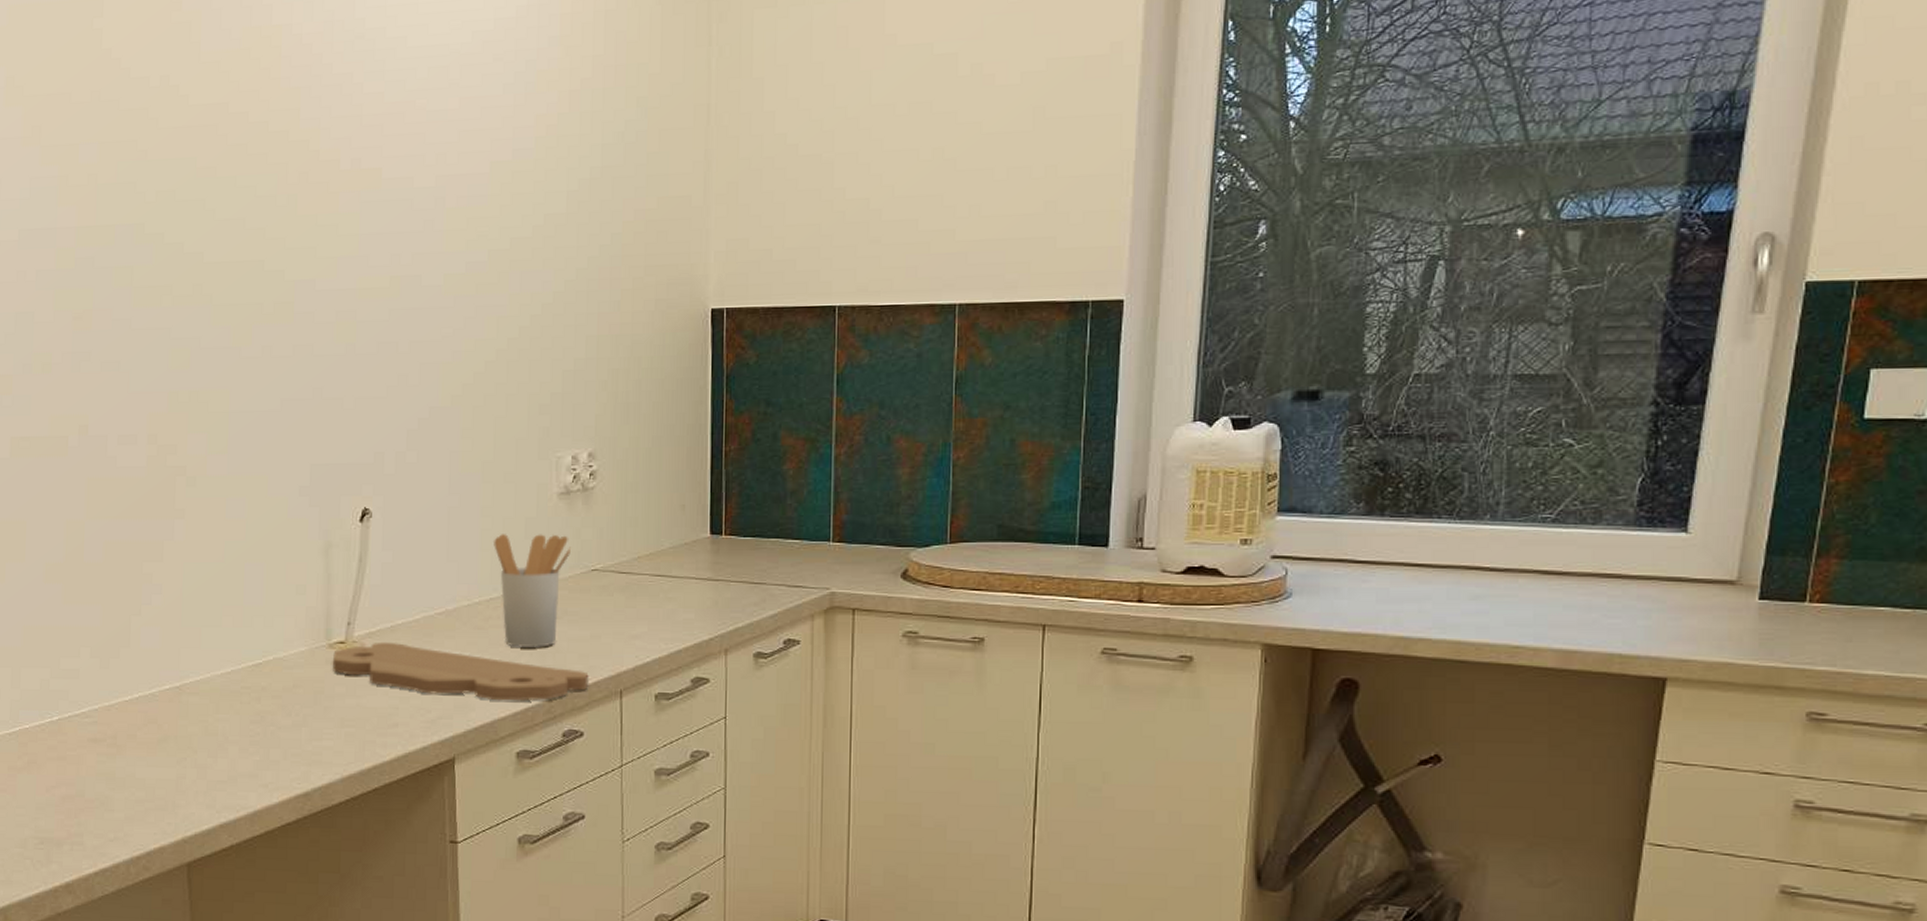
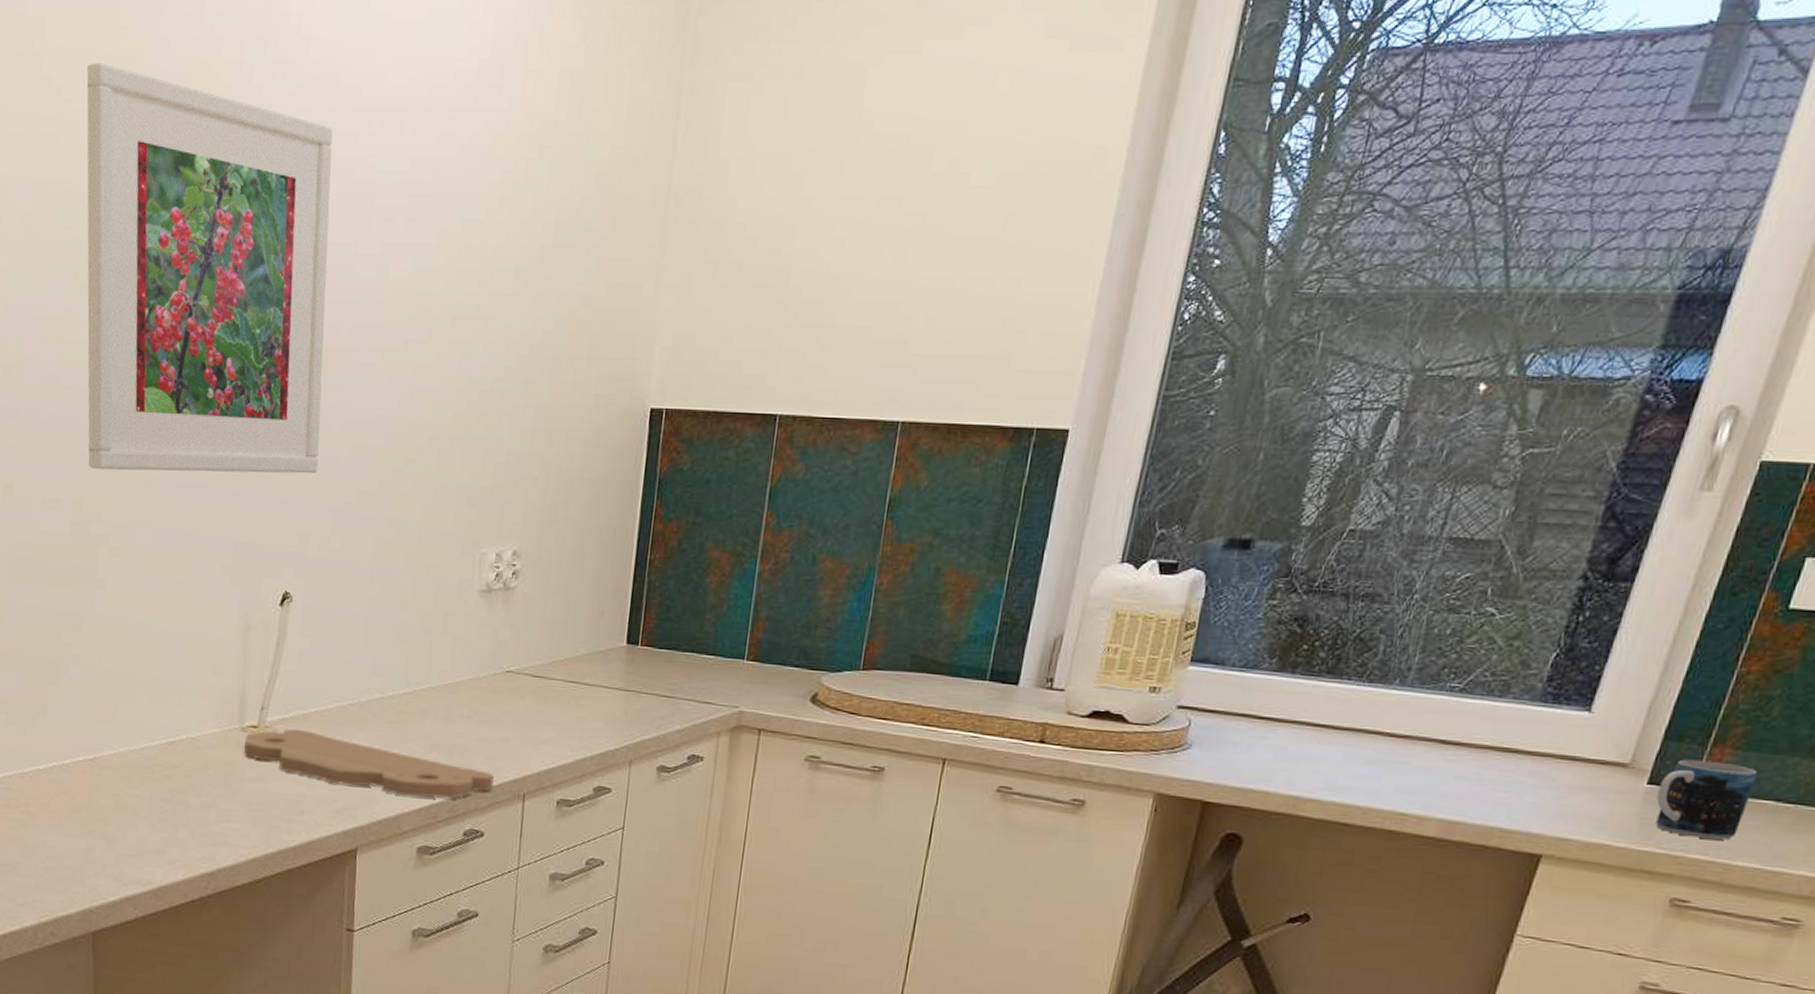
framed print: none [145,34,389,404] -> present [87,62,333,474]
utensil holder: present [494,534,571,648] -> none [411,628,487,746]
mug: none [1772,572,1868,649] -> present [1656,759,1758,840]

